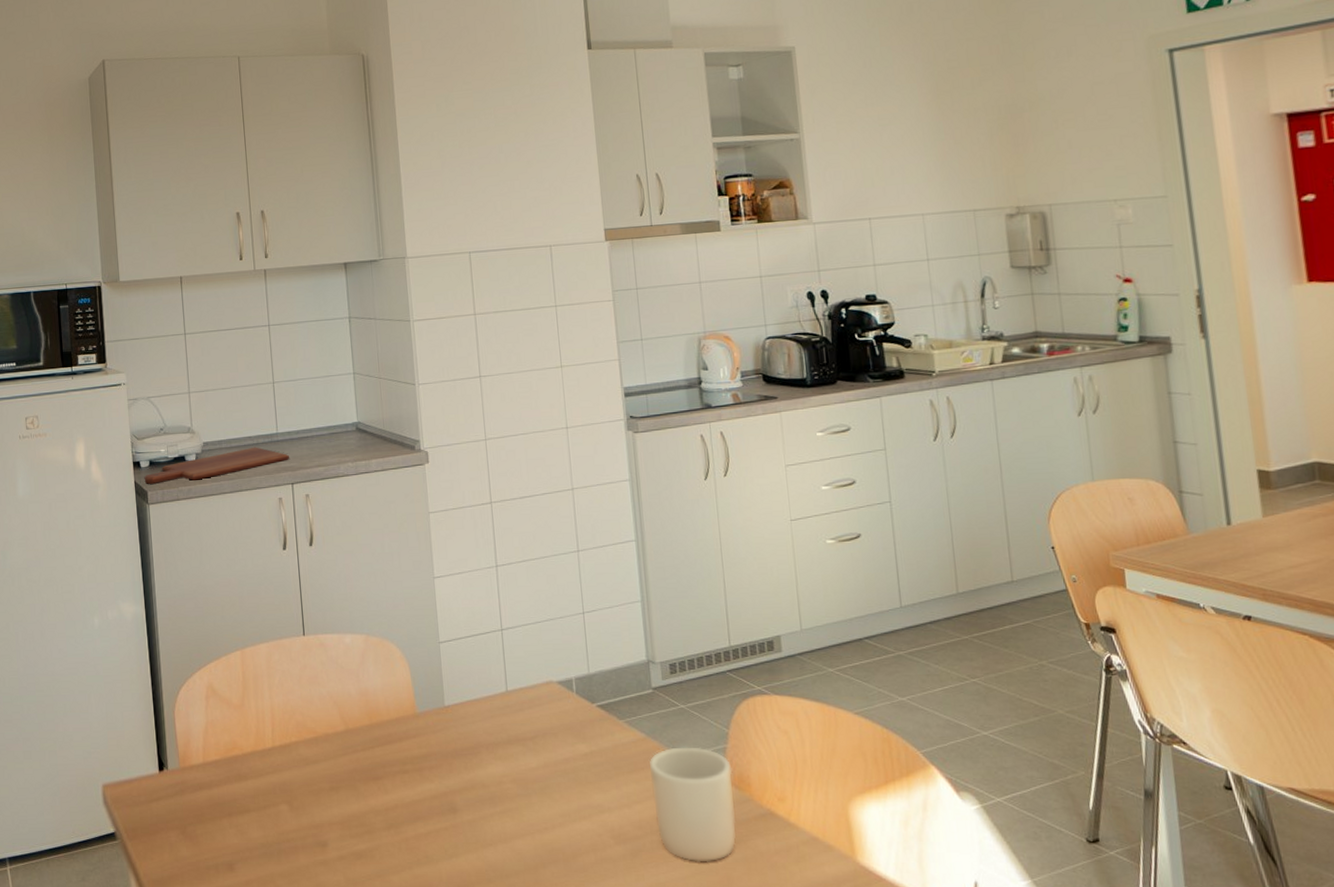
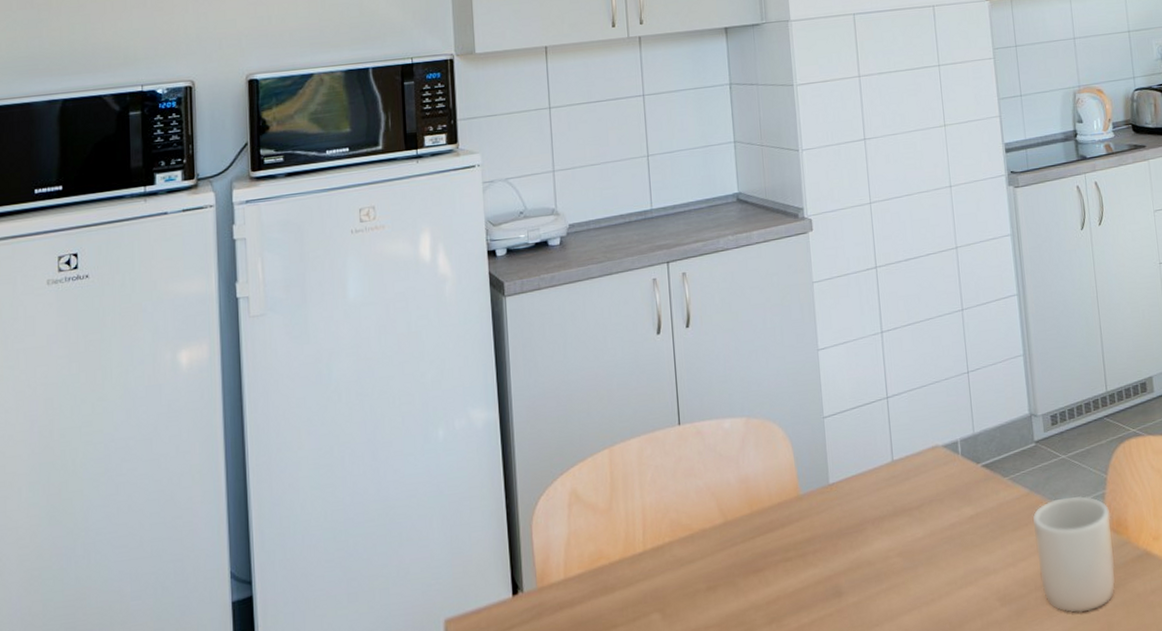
cutting board: present [144,447,289,484] -> none [500,225,665,274]

